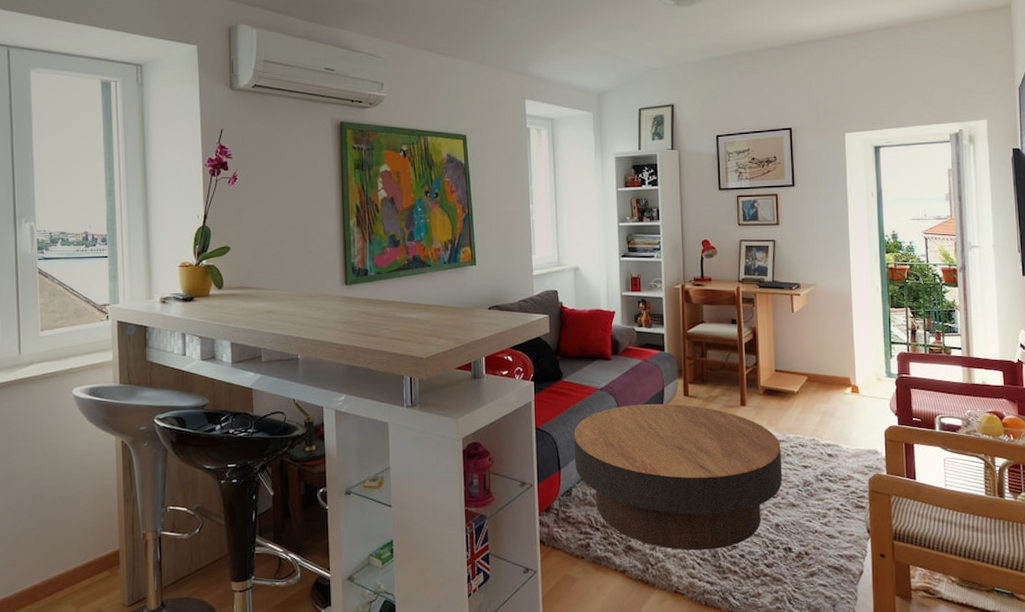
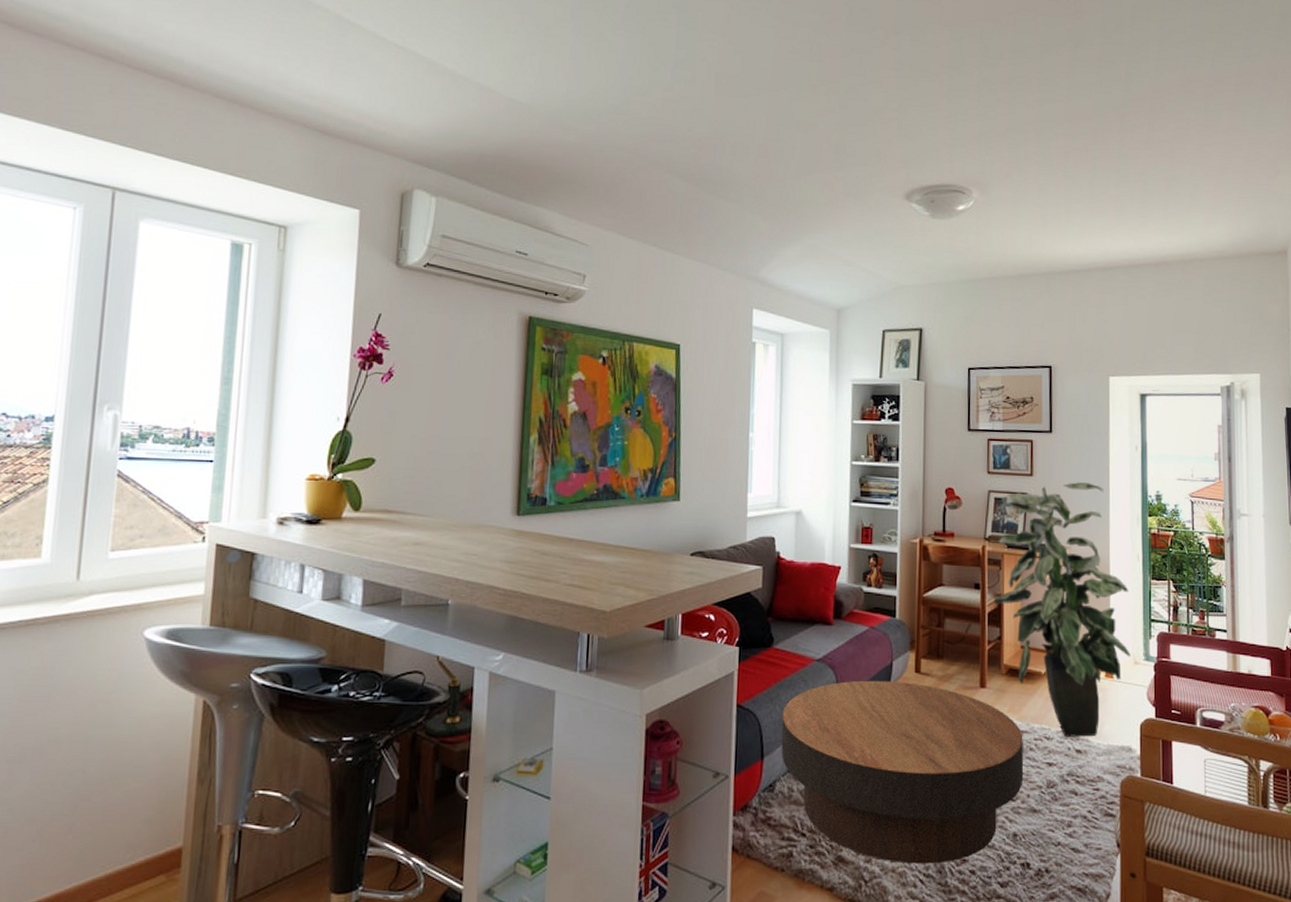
indoor plant: none [749,227,874,444] -> present [993,482,1130,737]

